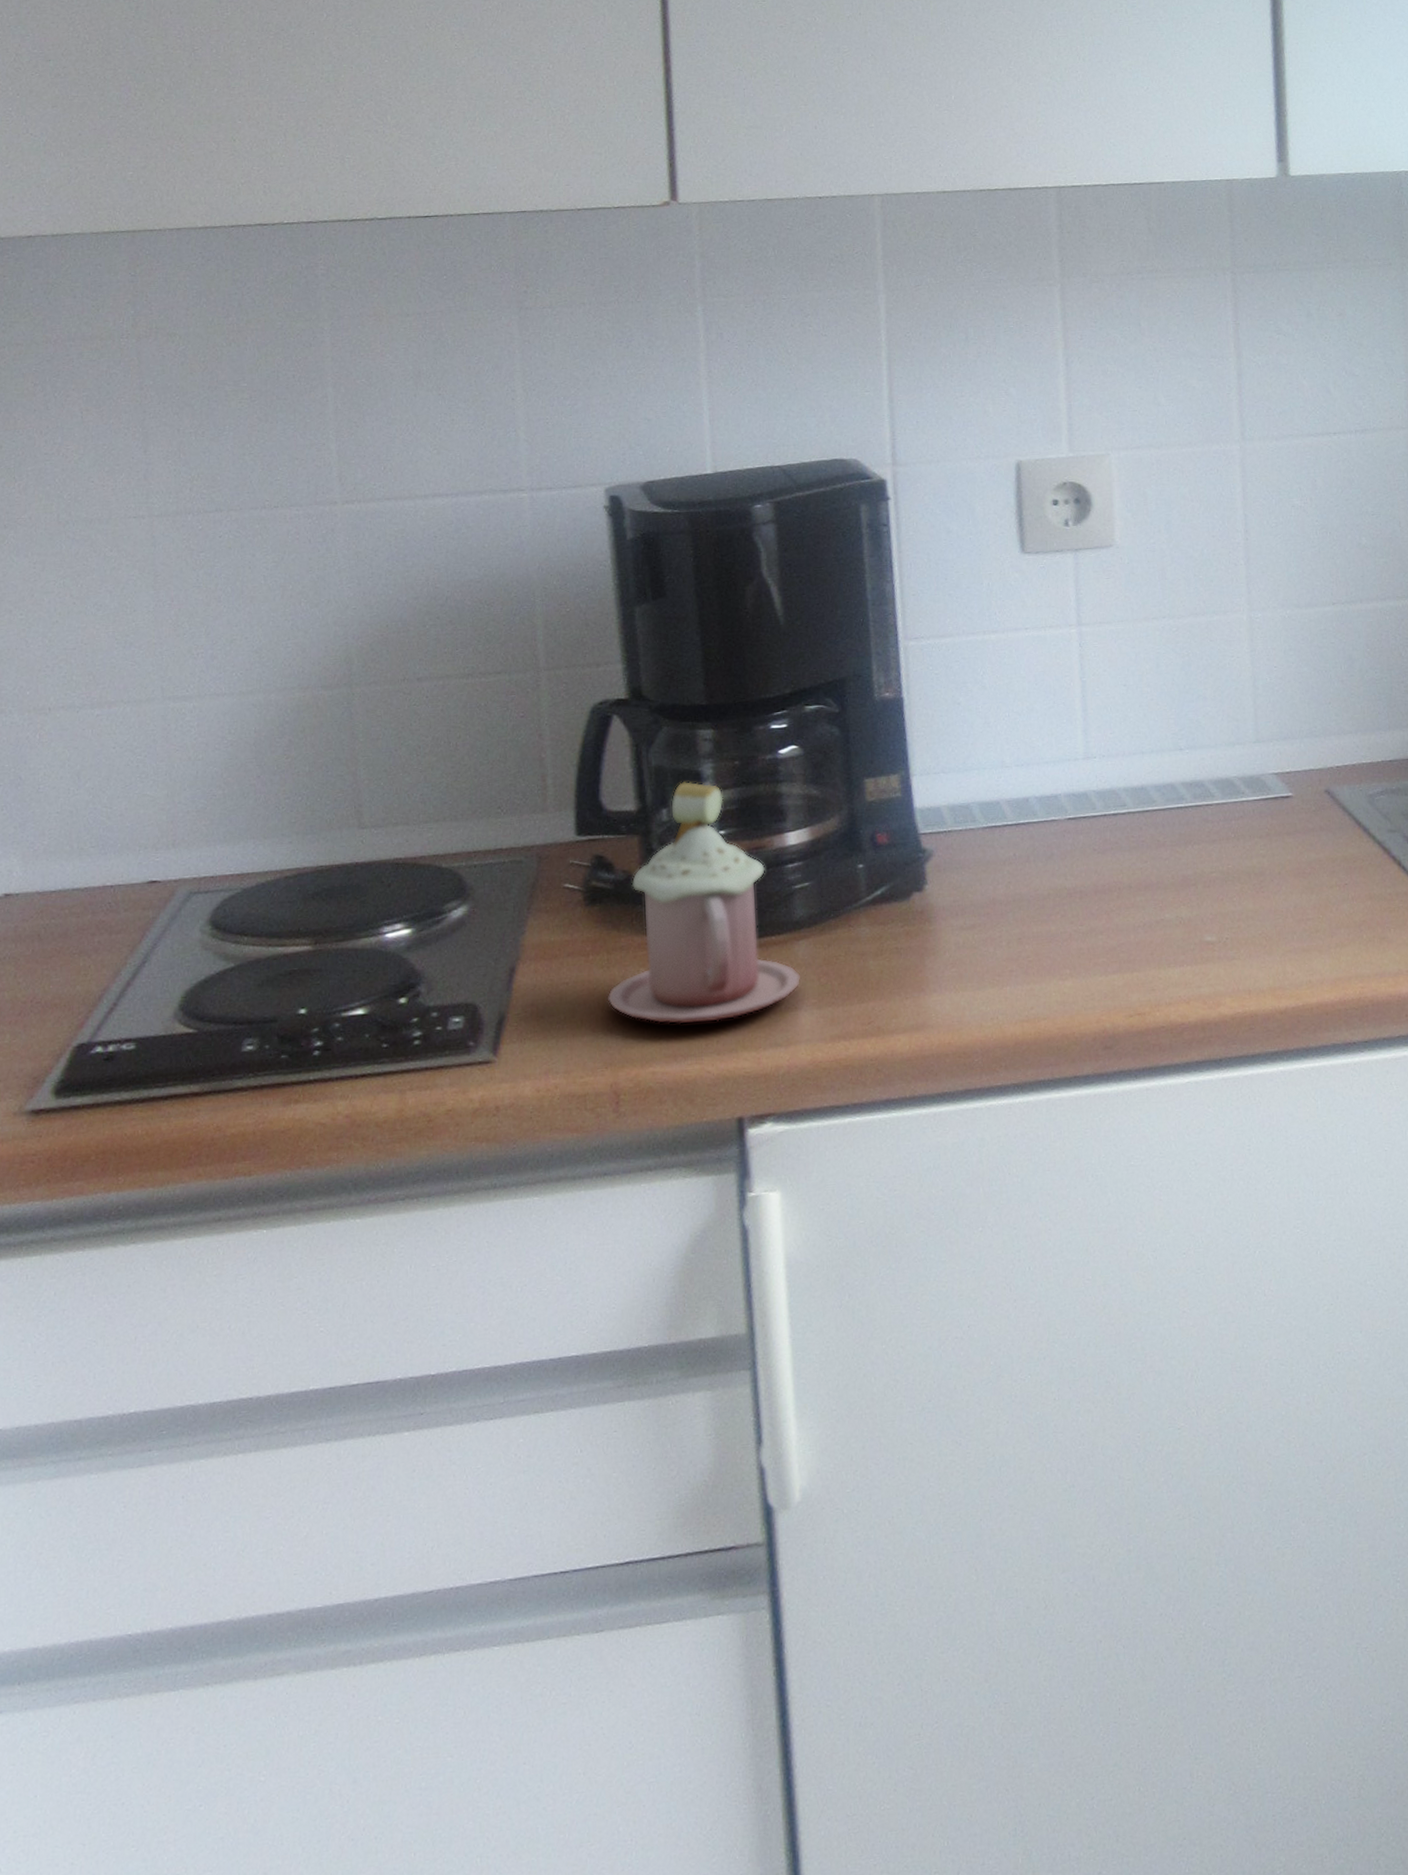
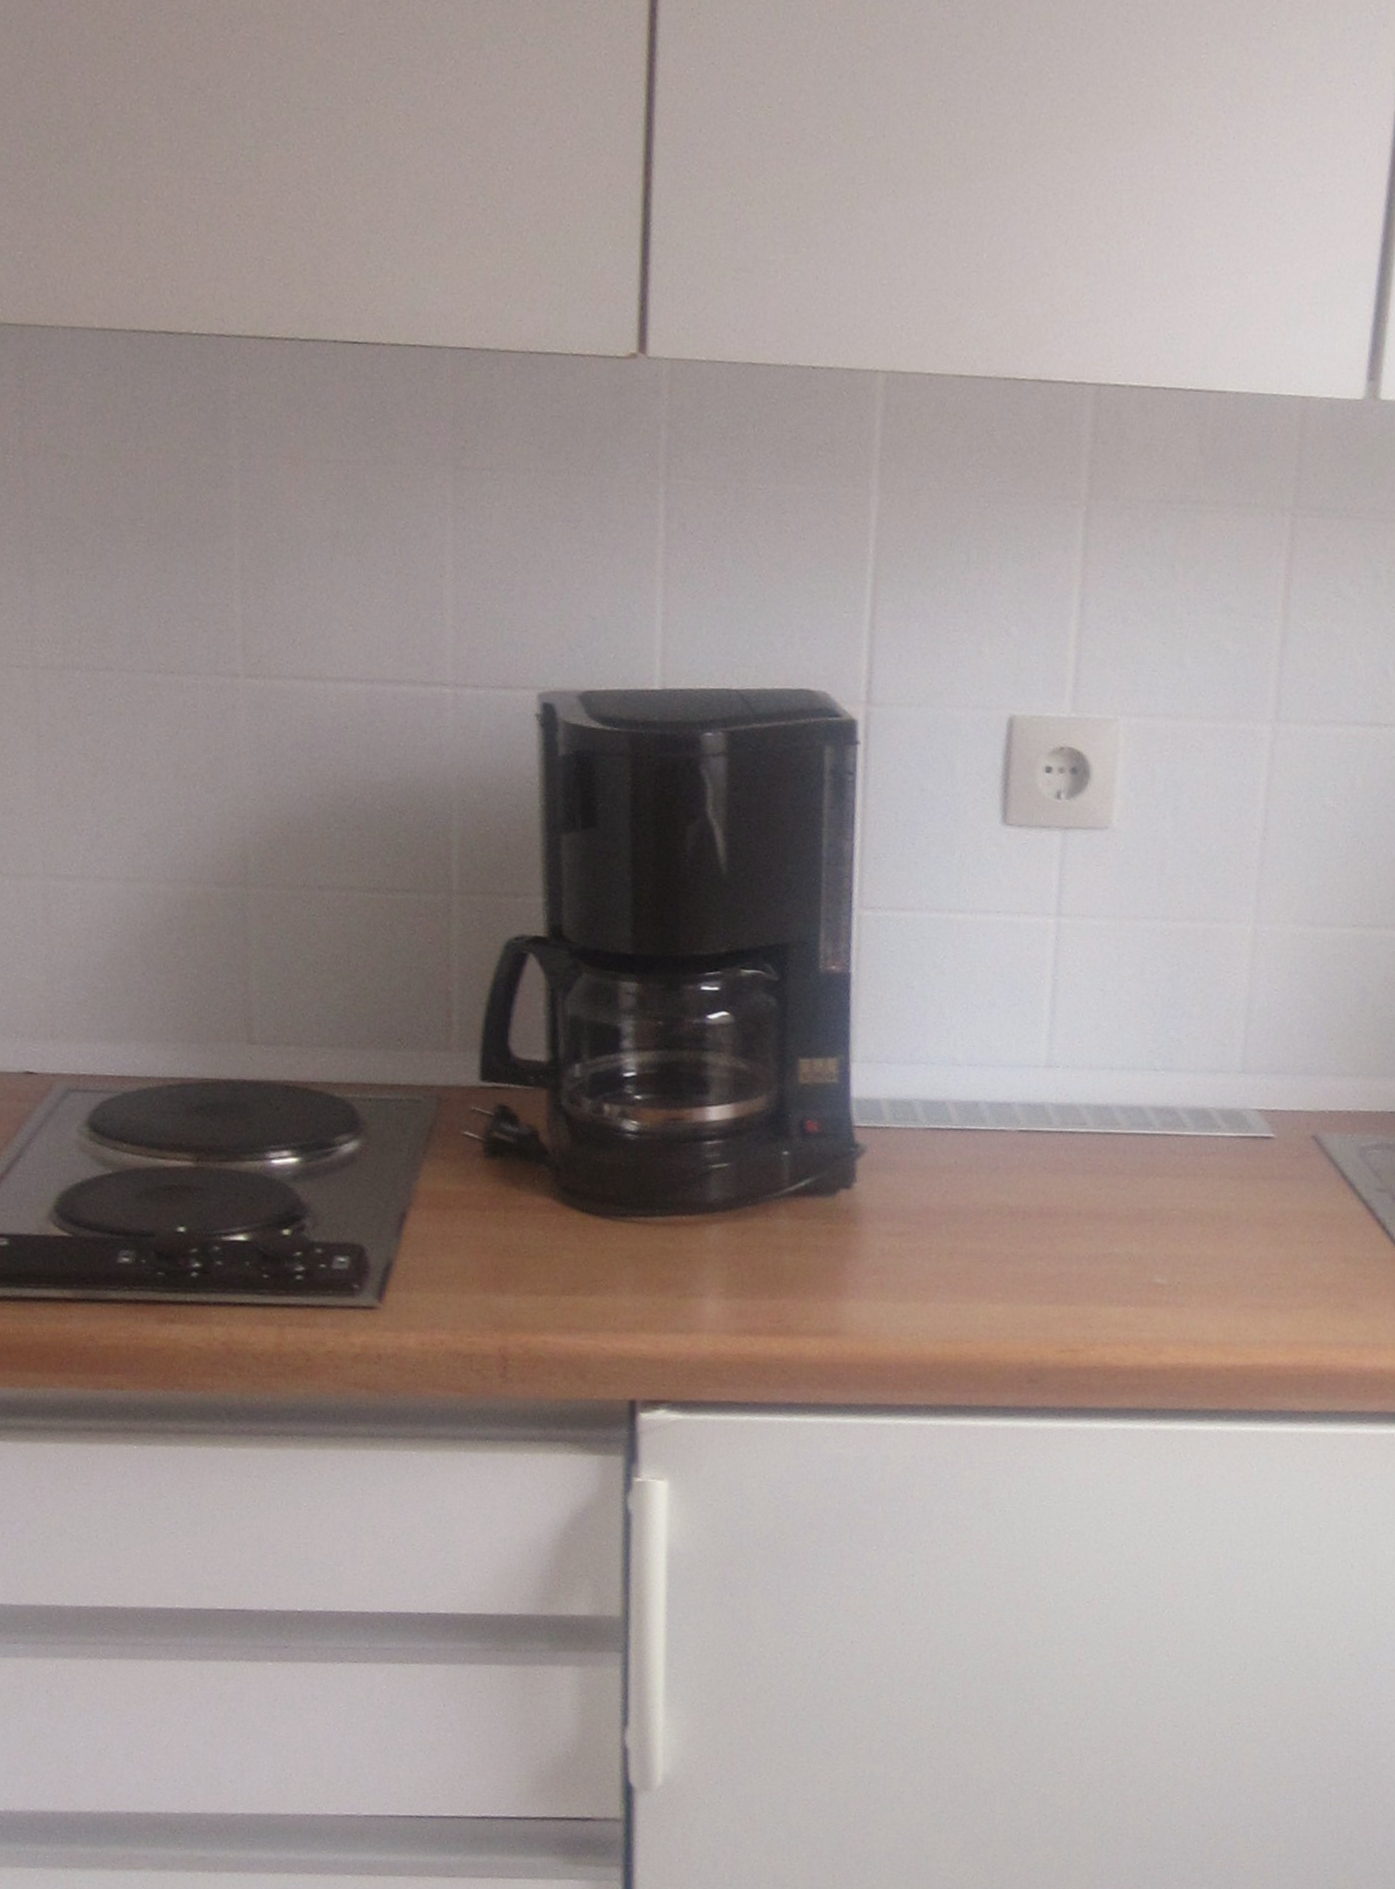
mug: present [607,781,801,1025] -> none [501,1036,710,1299]

